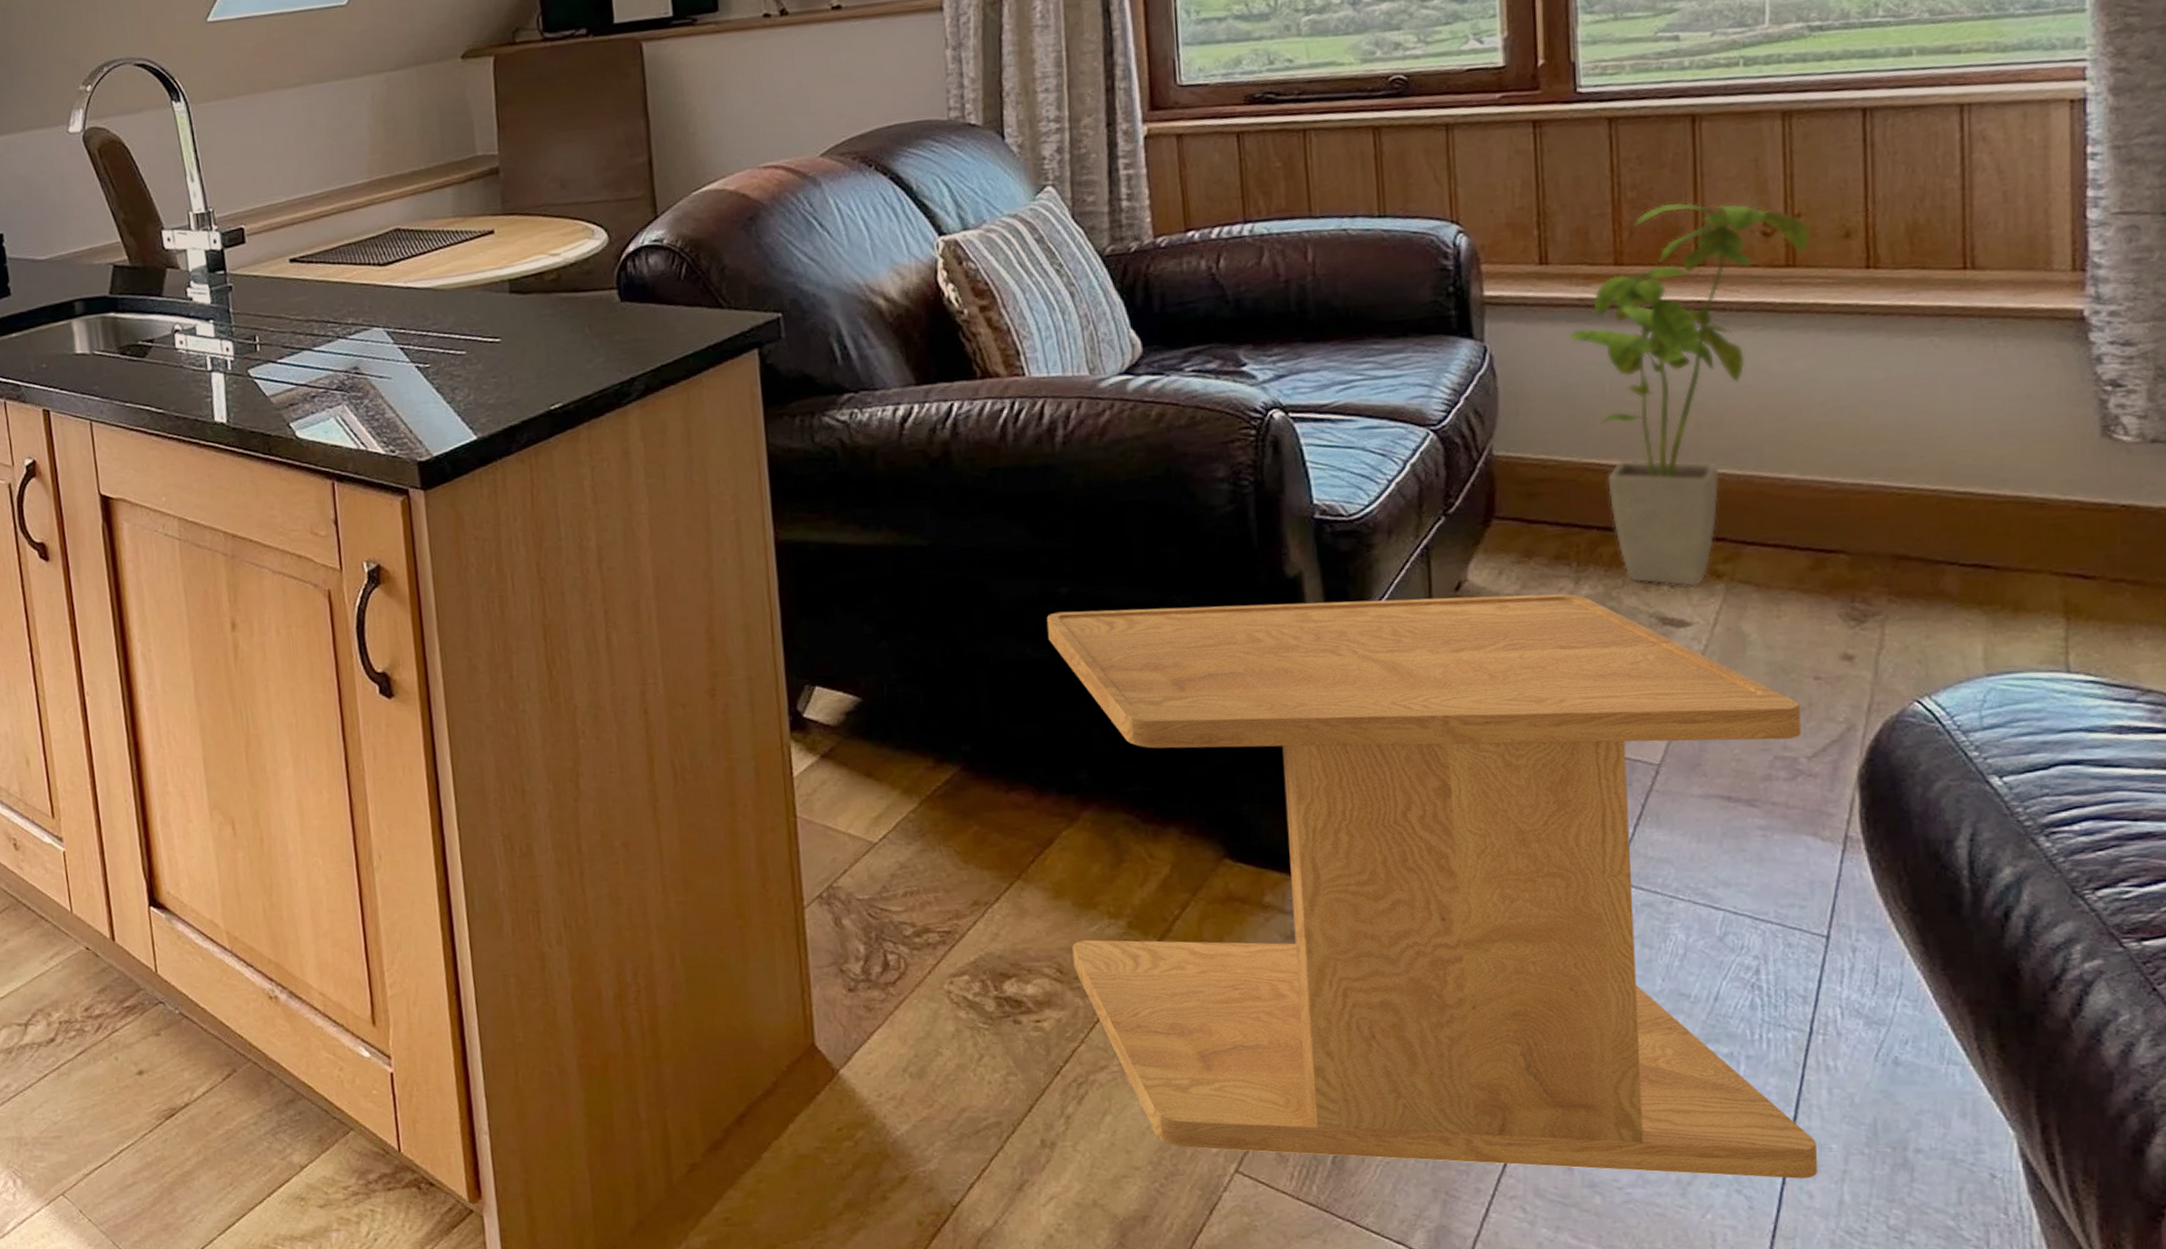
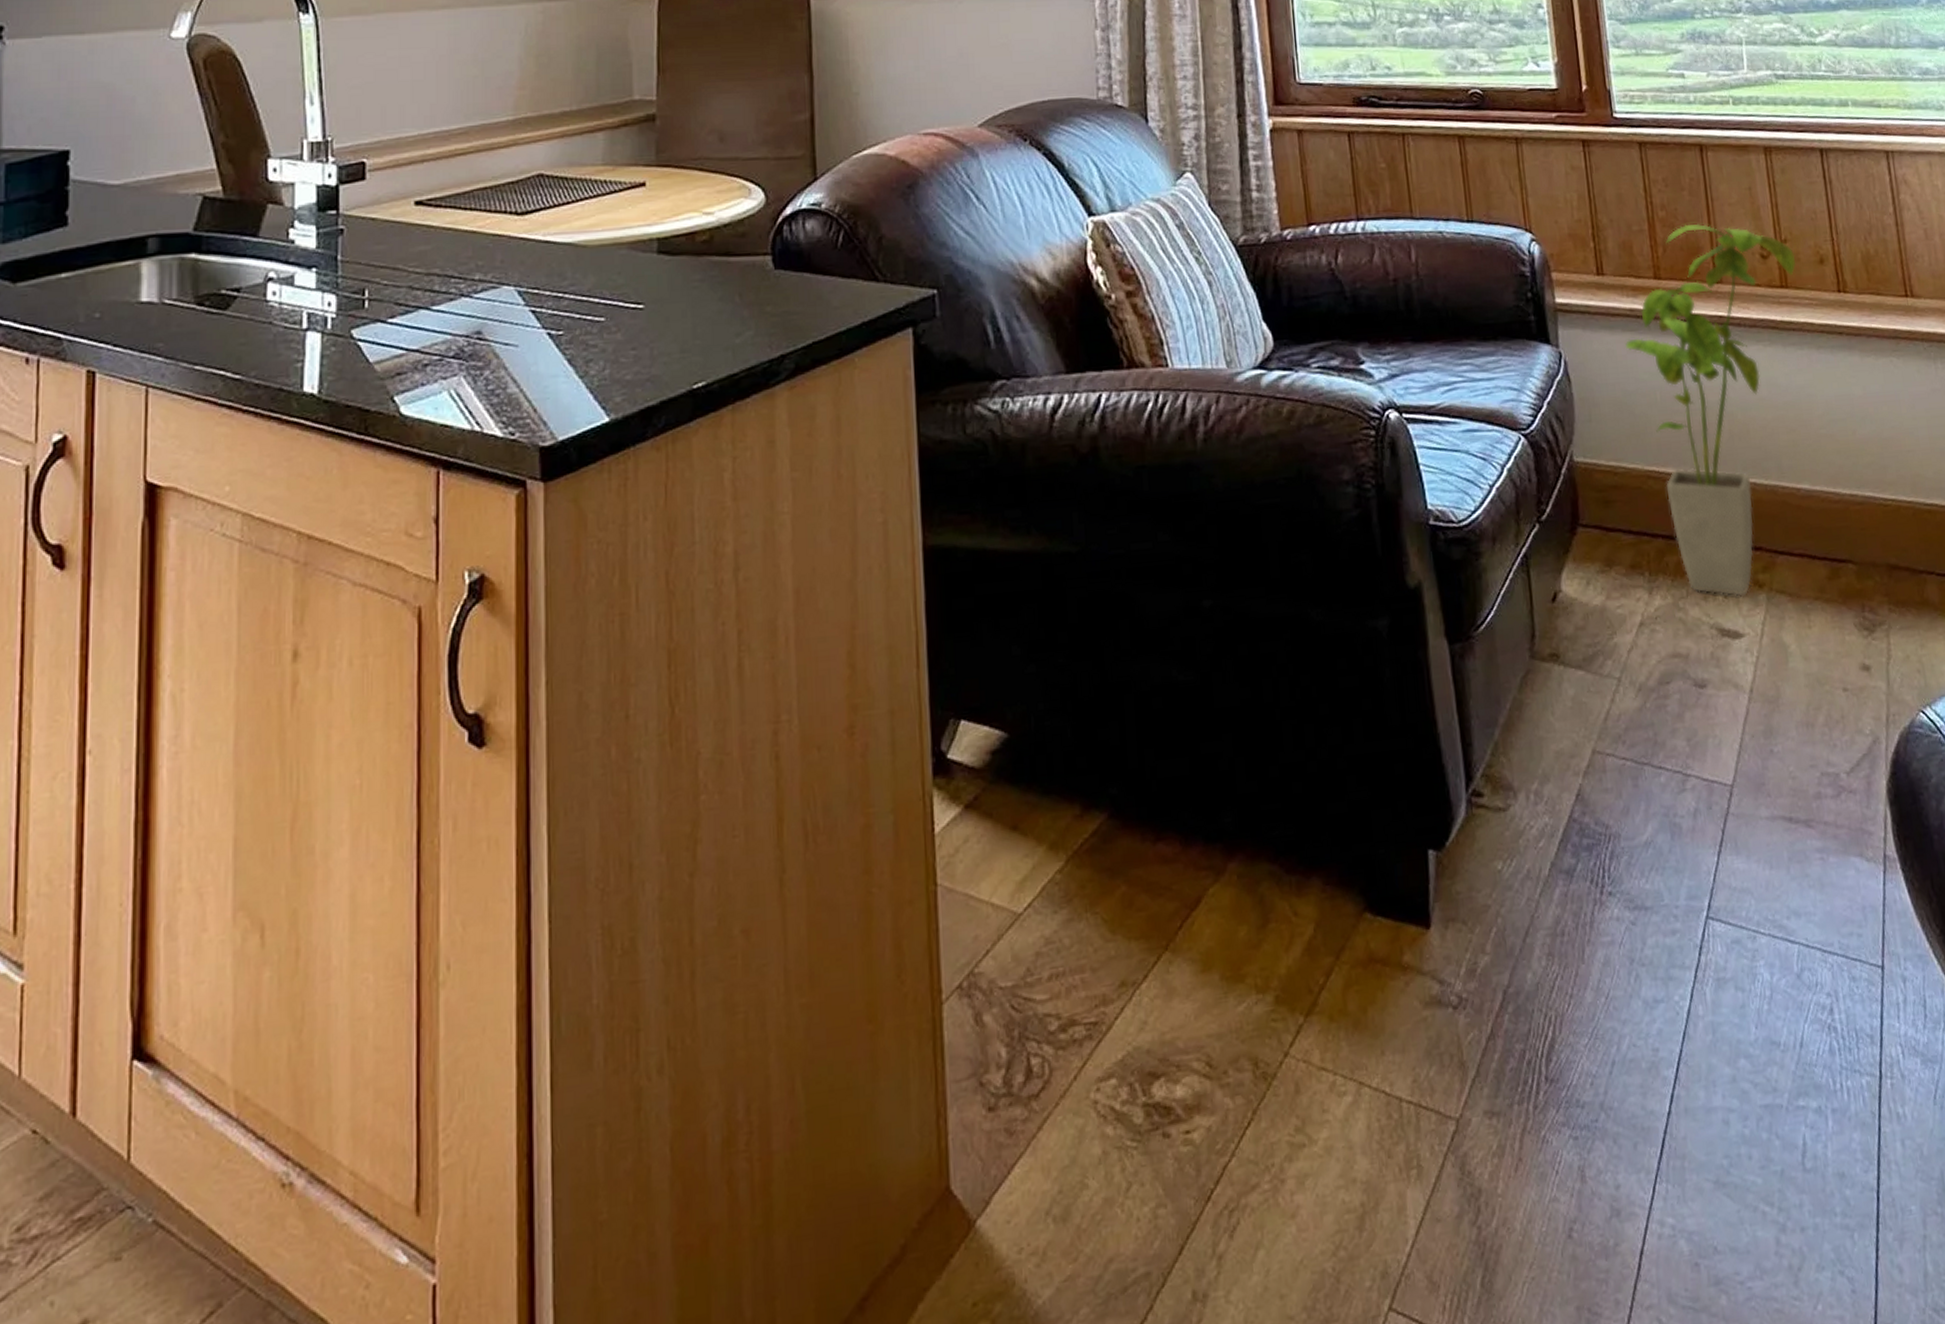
side table: present [1046,593,1818,1179] -> none [1190,604,1904,1284]

